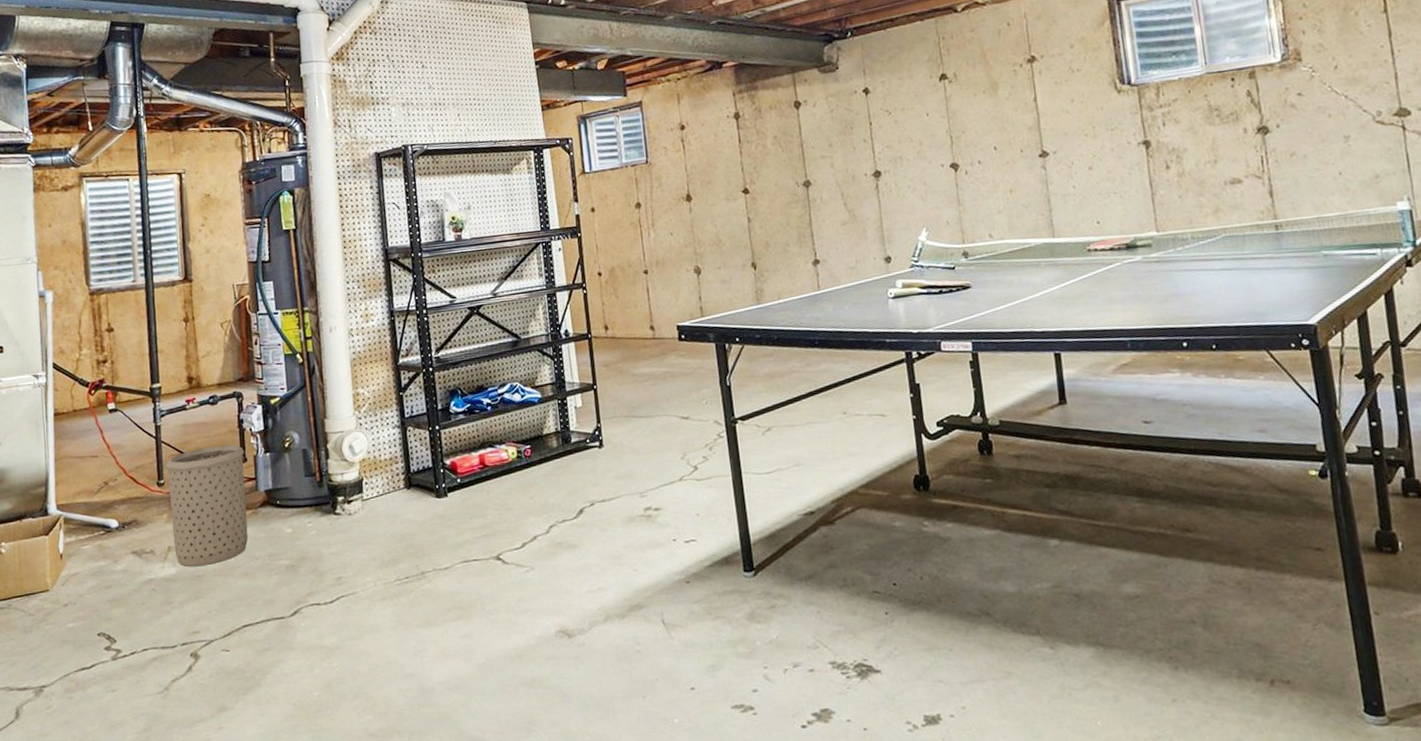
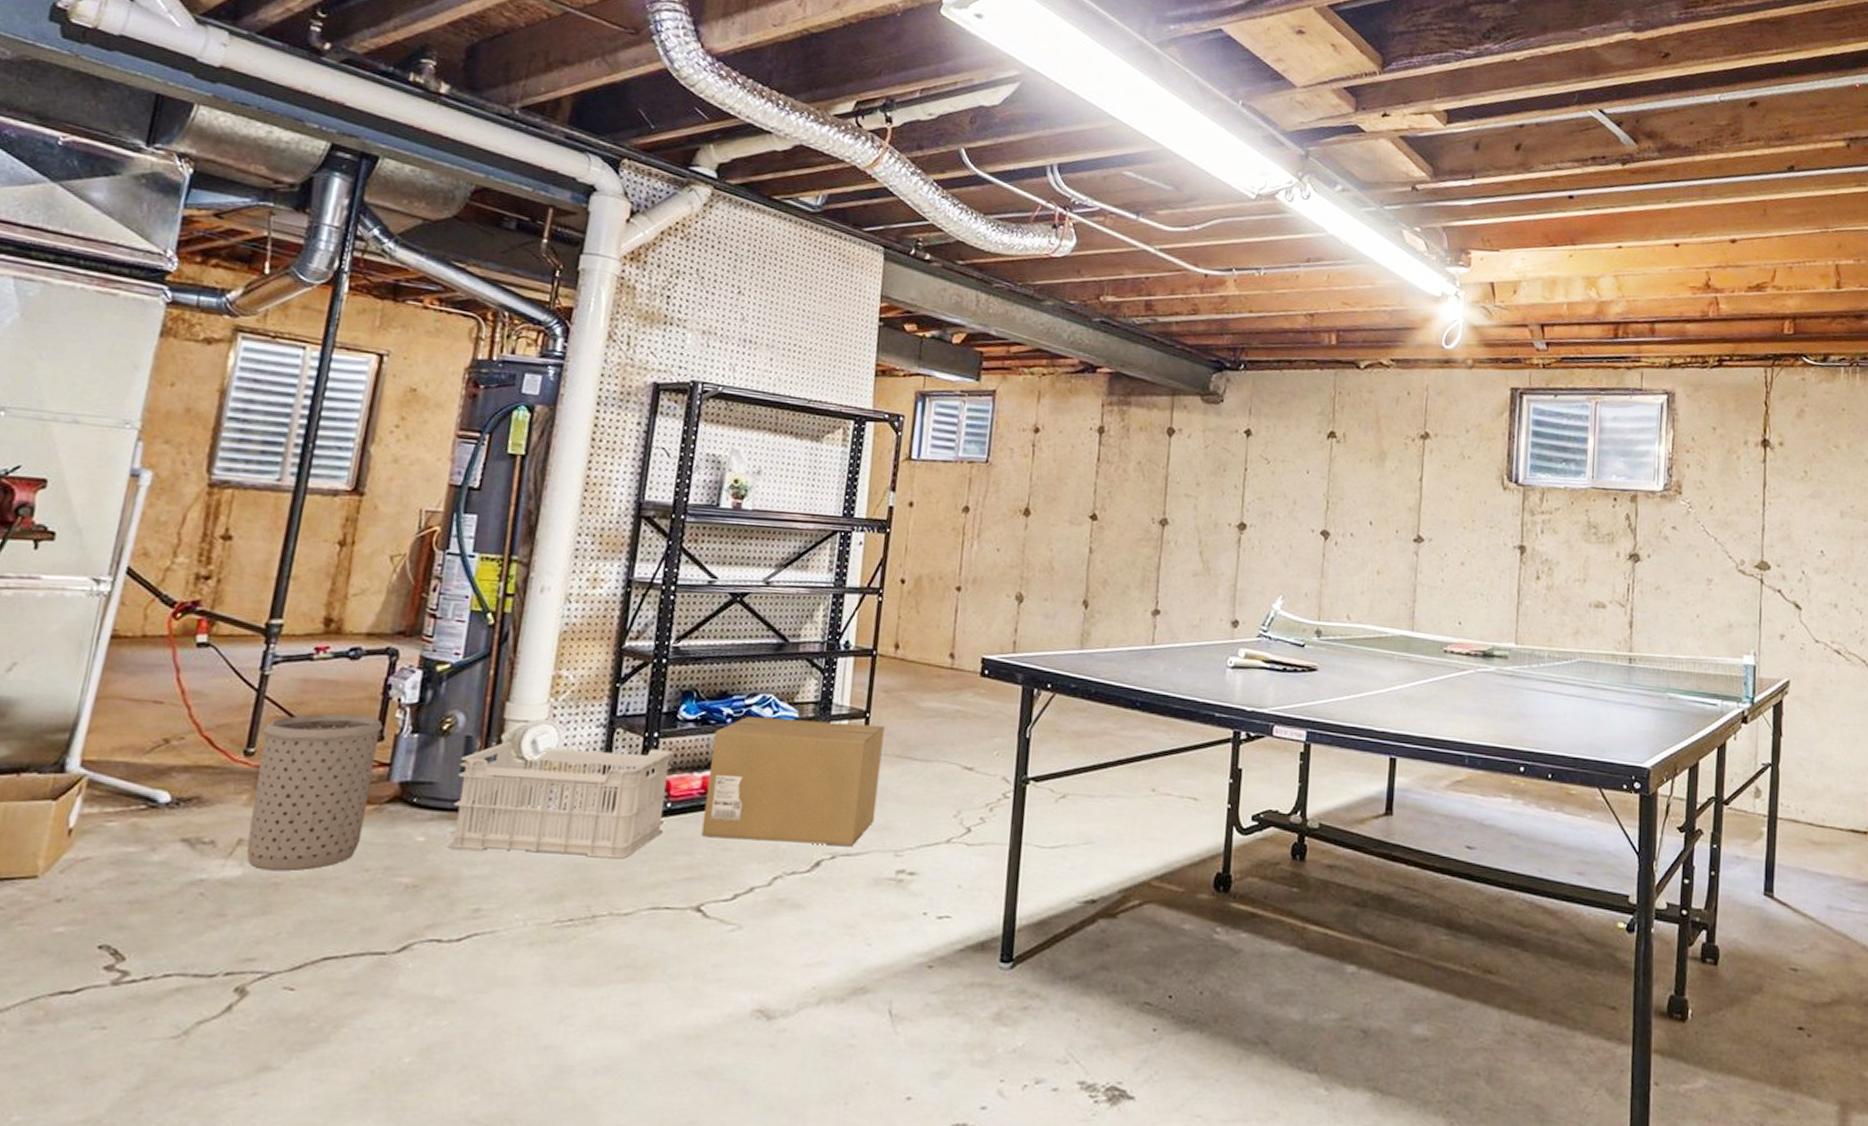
plastic crate: none [302,438,459,535] -> present [447,740,674,859]
box: none [481,393,618,502] -> present [701,717,885,846]

